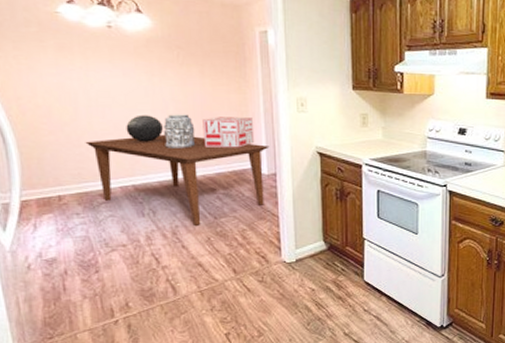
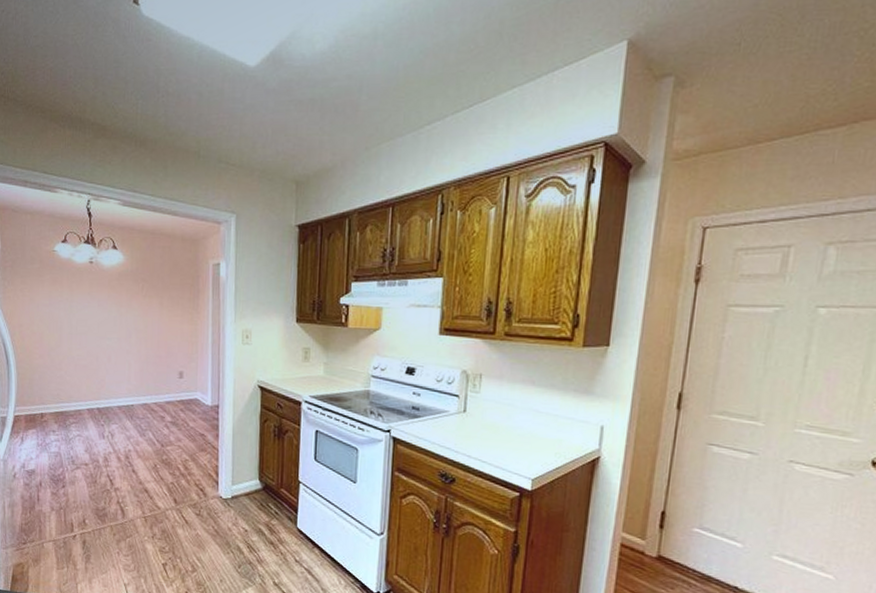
dining table: present [85,134,270,225] -> none [65,361,215,452]
decorative globe: present [126,114,164,142] -> none [96,342,126,368]
decorative urn: present [163,114,196,148] -> none [125,343,152,376]
decorative cube: present [202,117,255,148] -> none [157,346,202,378]

